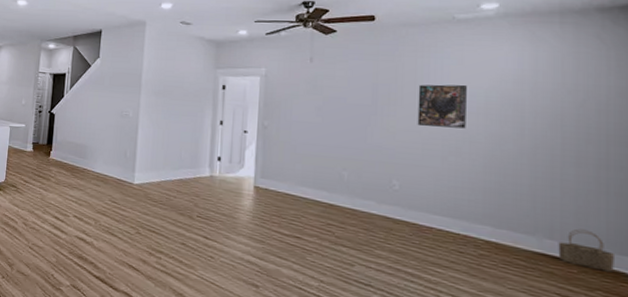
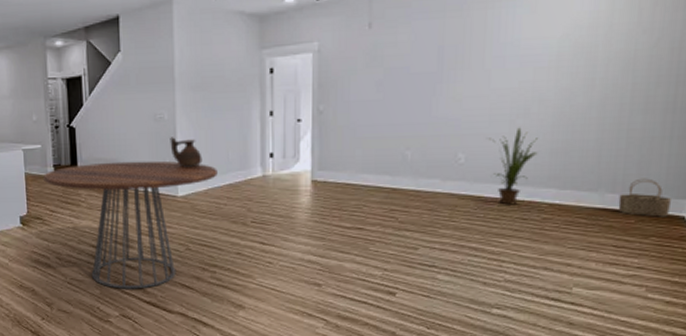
dining table: none [22,145,171,264] -> present [42,161,218,289]
ceramic jug: none [132,132,159,160] -> present [170,137,203,167]
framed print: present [417,84,467,129] -> none [485,35,539,89]
house plant: none [422,163,471,237] -> present [489,127,538,205]

